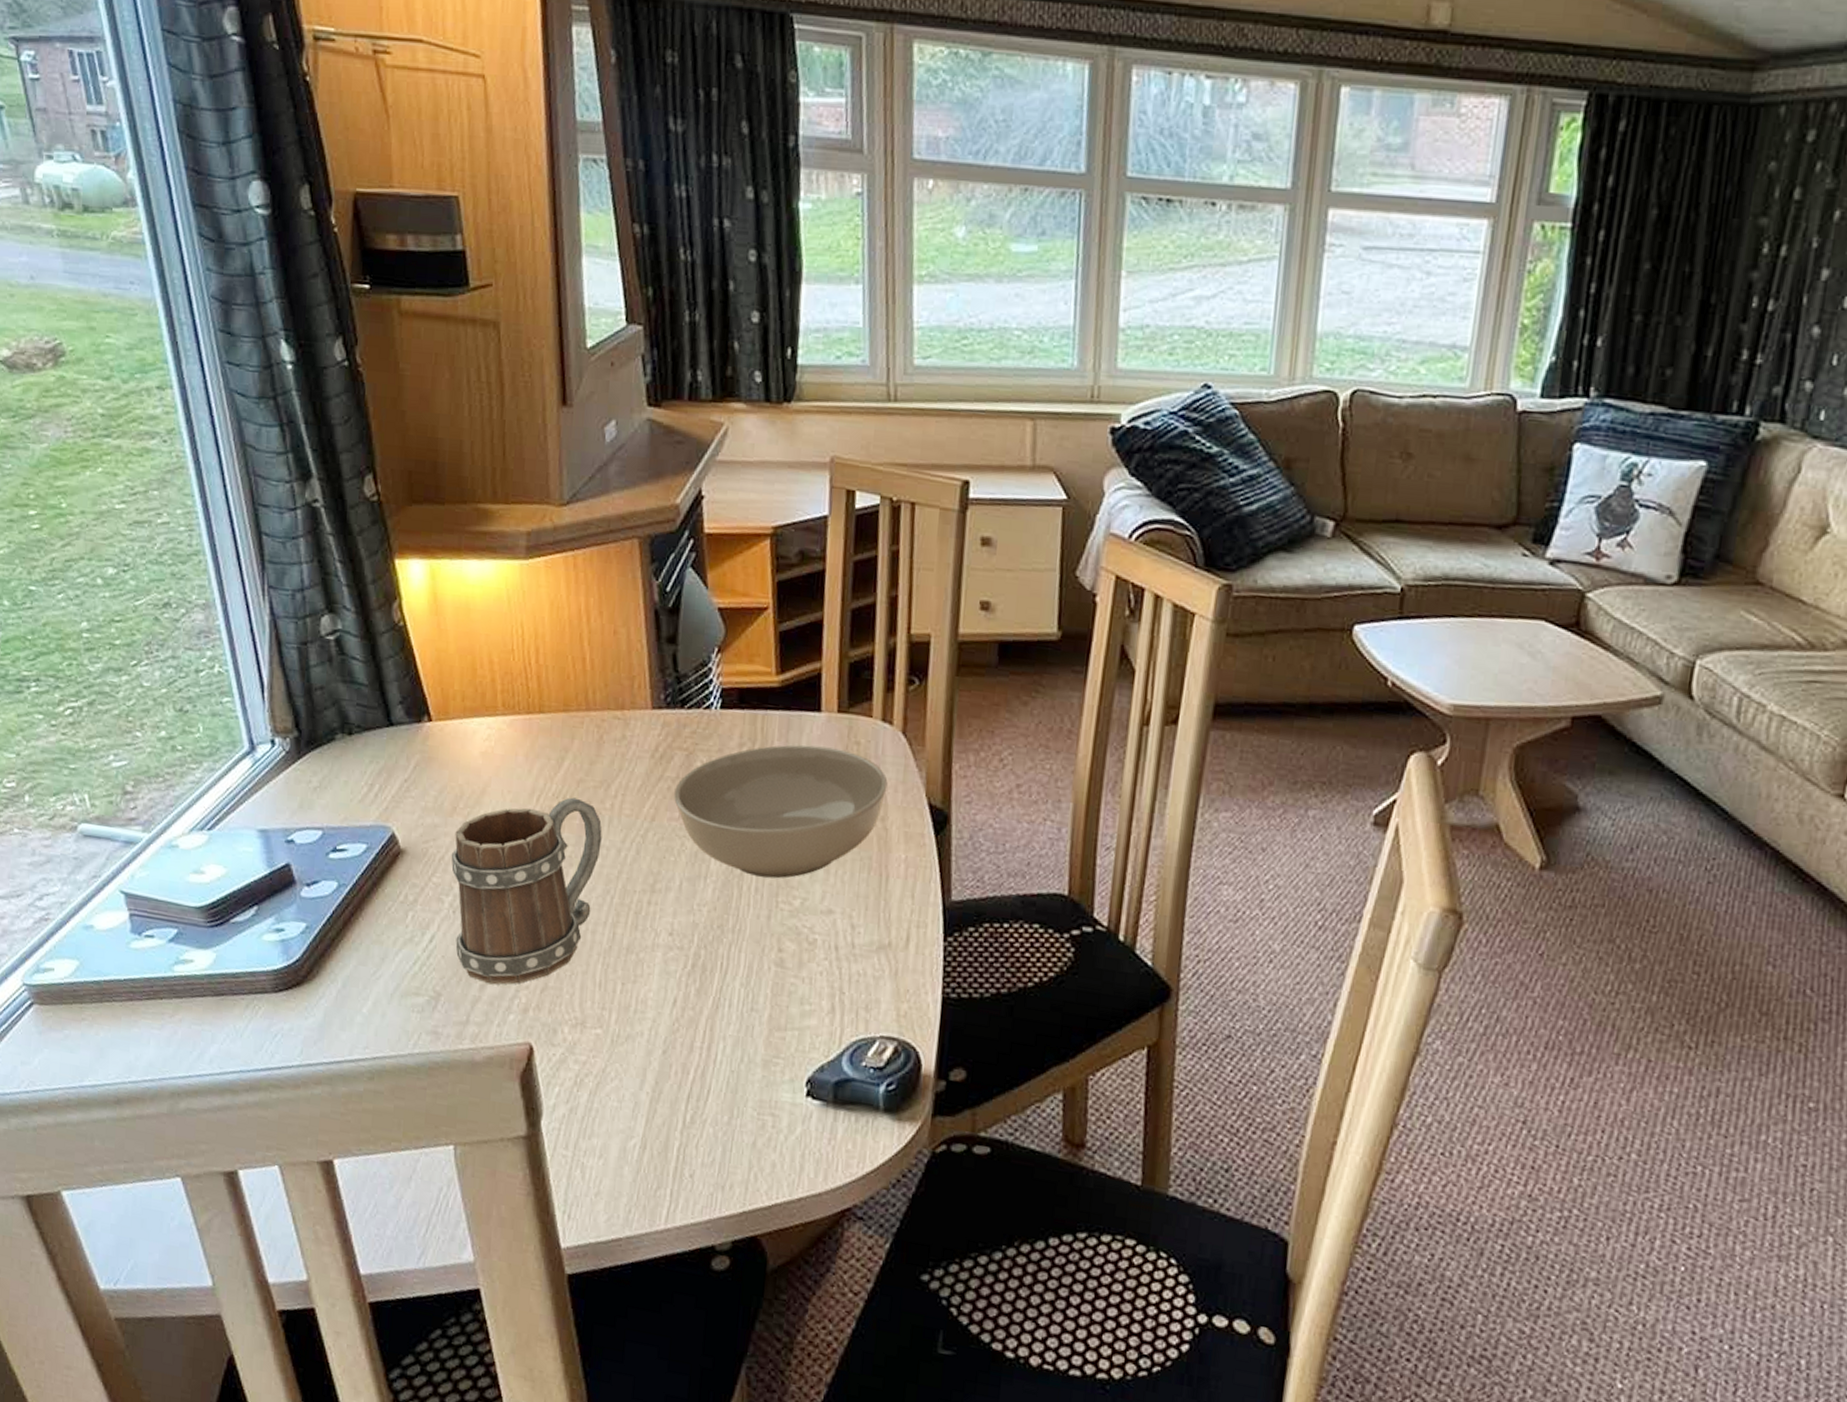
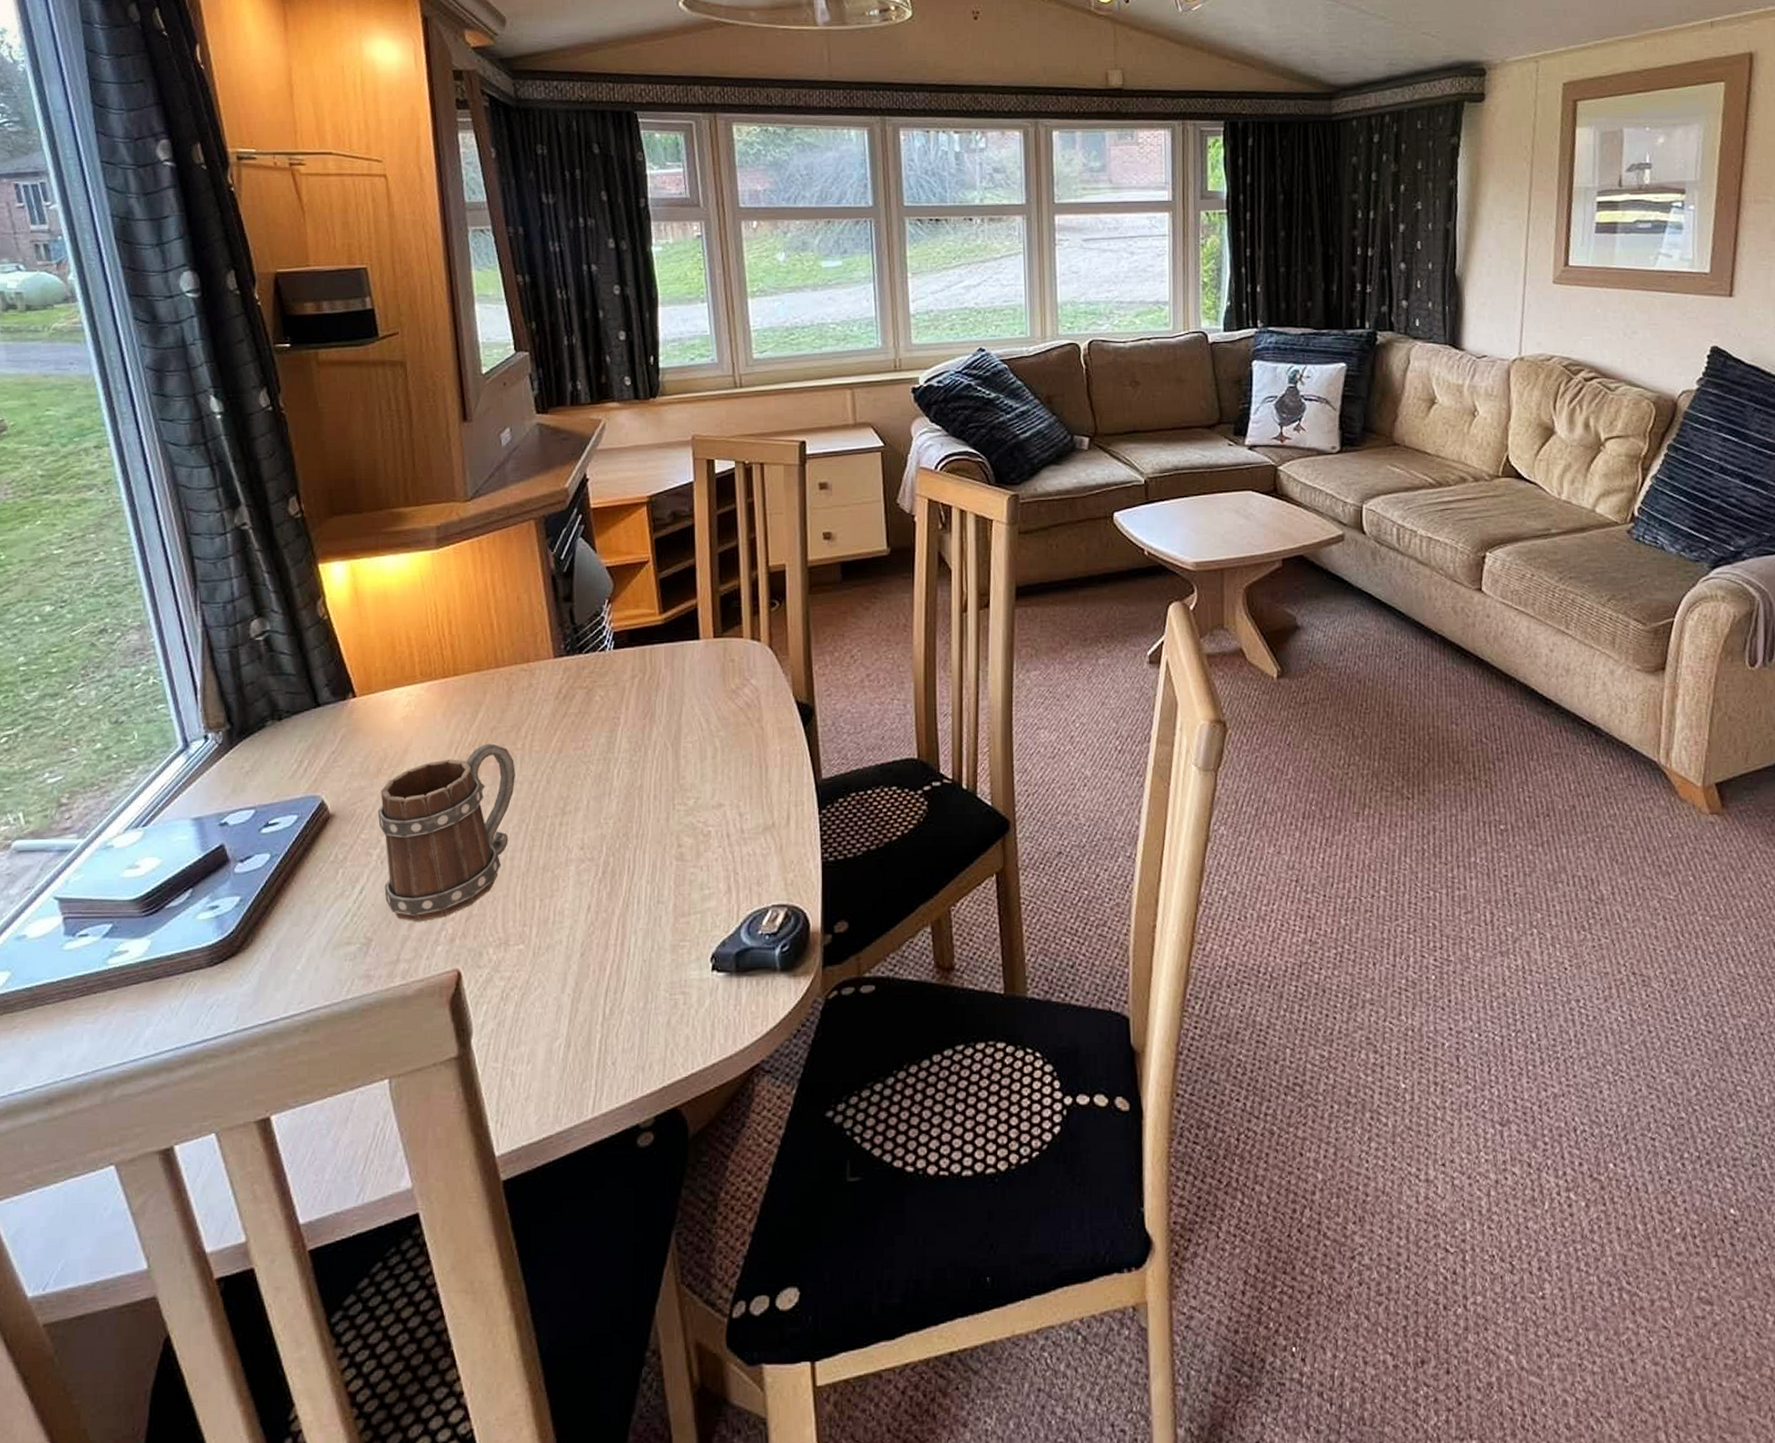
bowl: present [673,745,888,879] -> none [577,668,760,785]

